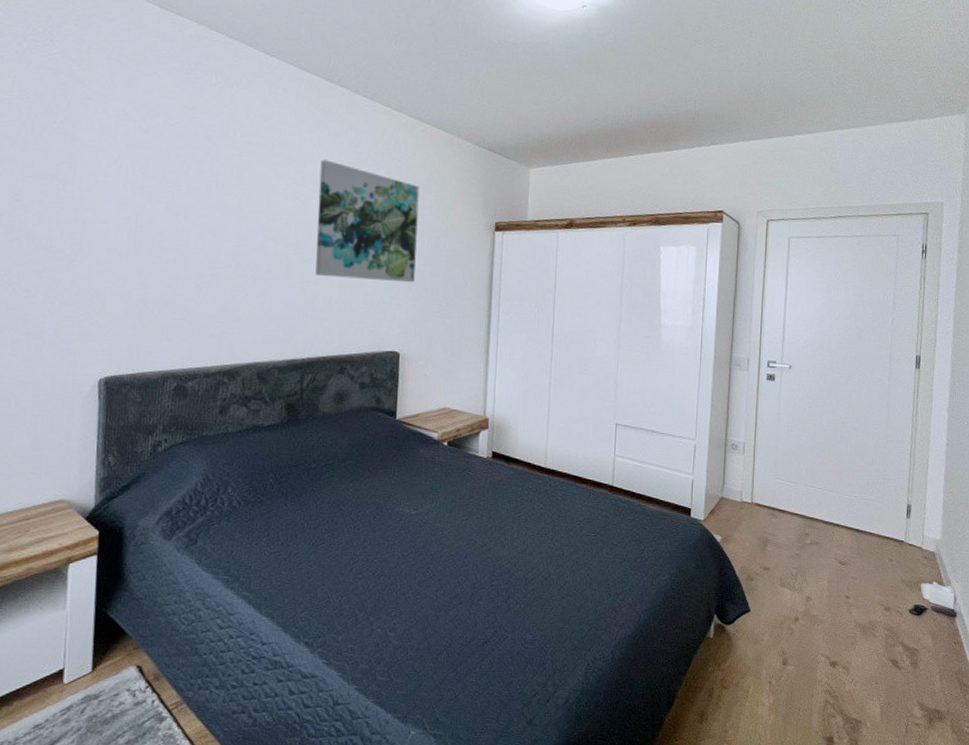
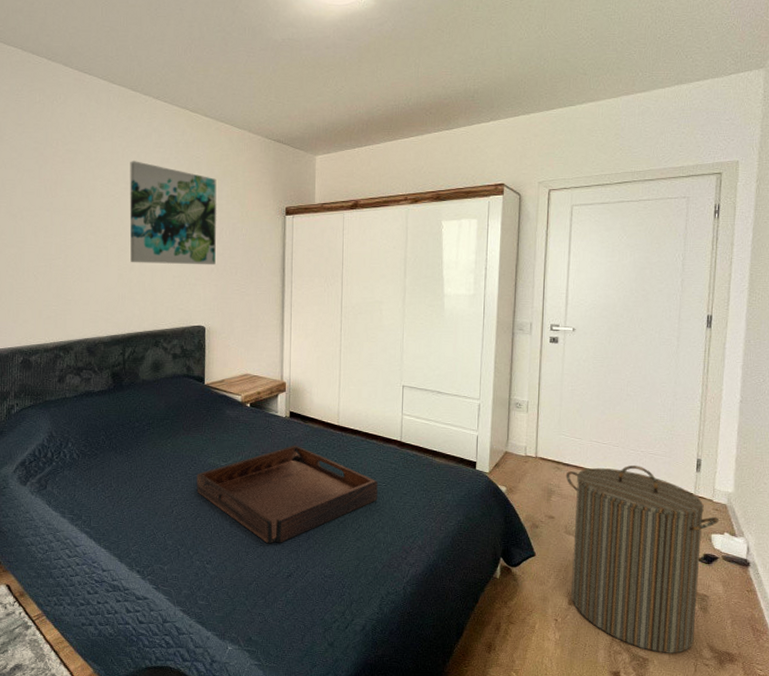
serving tray: none [381,490,587,606] -> present [197,445,378,544]
laundry hamper: none [781,512,929,714] -> present [565,465,720,653]

